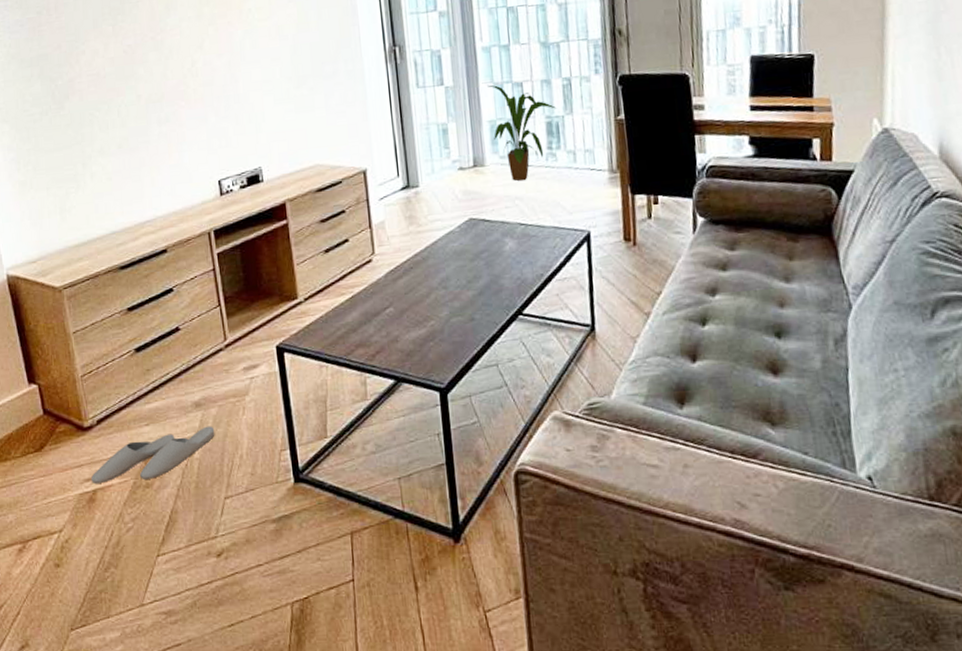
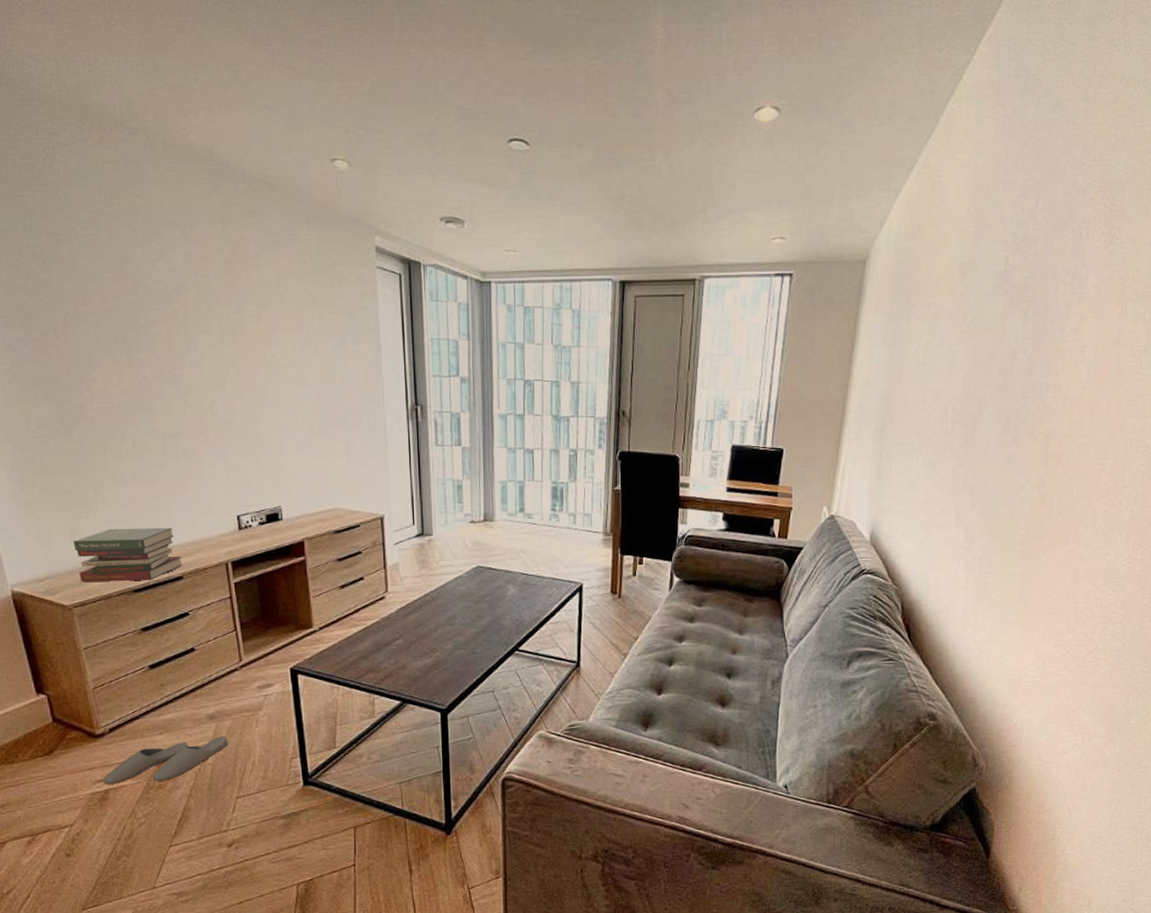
books: none [63,197,167,262] -> present [73,527,183,583]
house plant: present [487,84,557,181] -> none [501,449,563,536]

